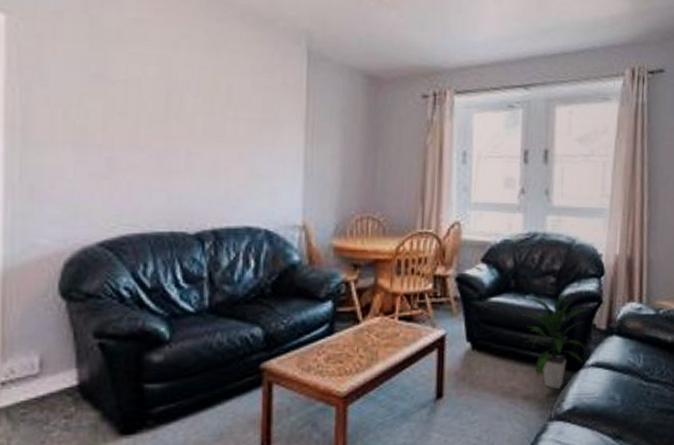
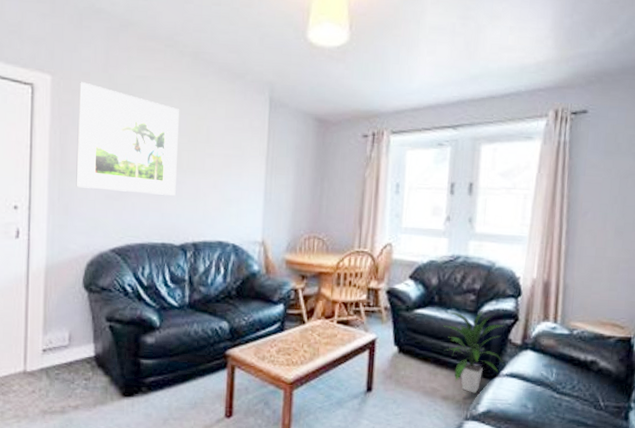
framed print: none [45,24,189,171] -> present [76,82,179,196]

